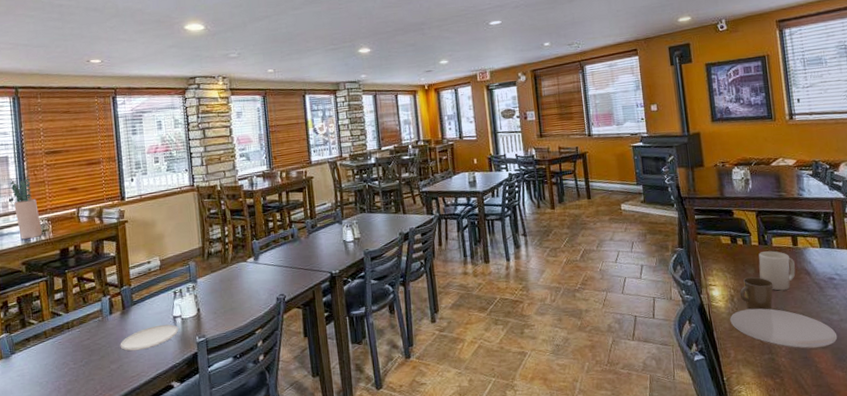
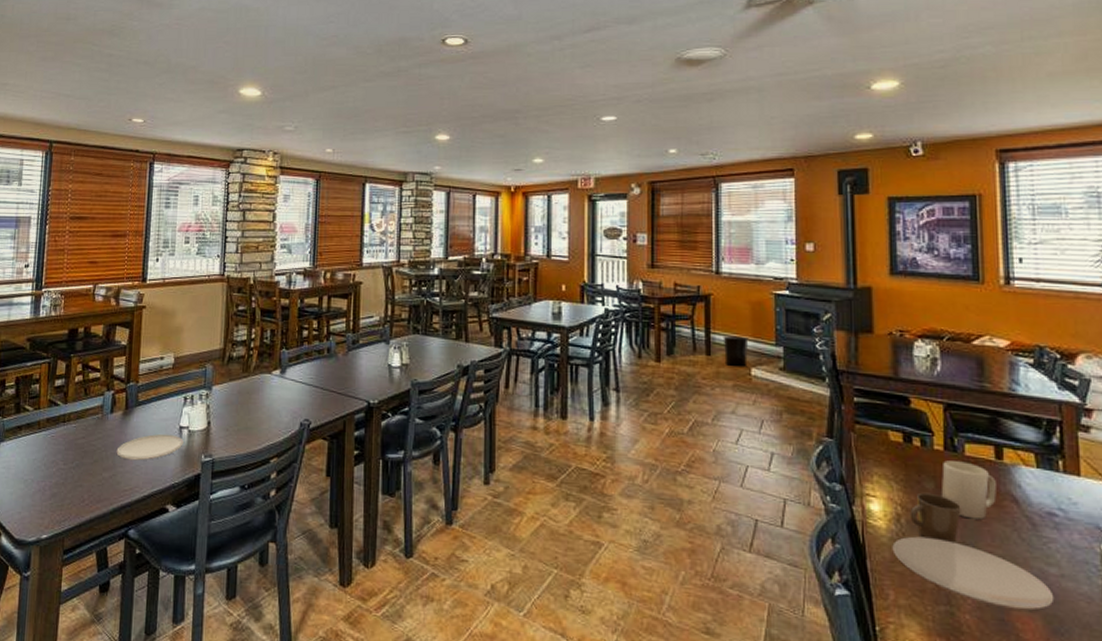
vase: present [10,174,43,240] -> none [28,239,54,313]
waste bin: none [598,181,618,205] -> present [723,336,749,367]

